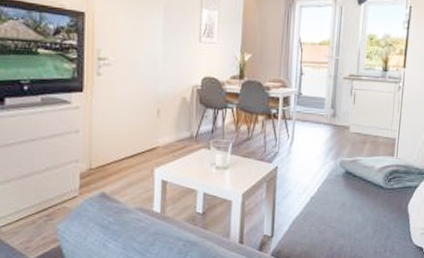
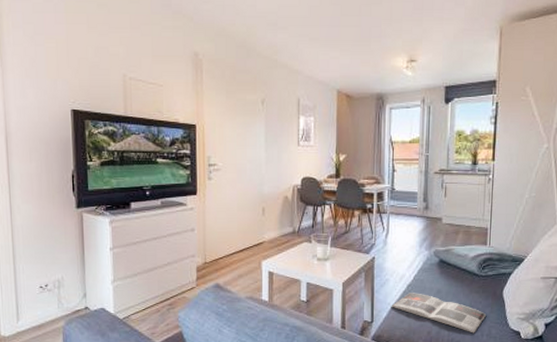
magazine: none [293,205,390,249] -> present [391,293,486,333]

